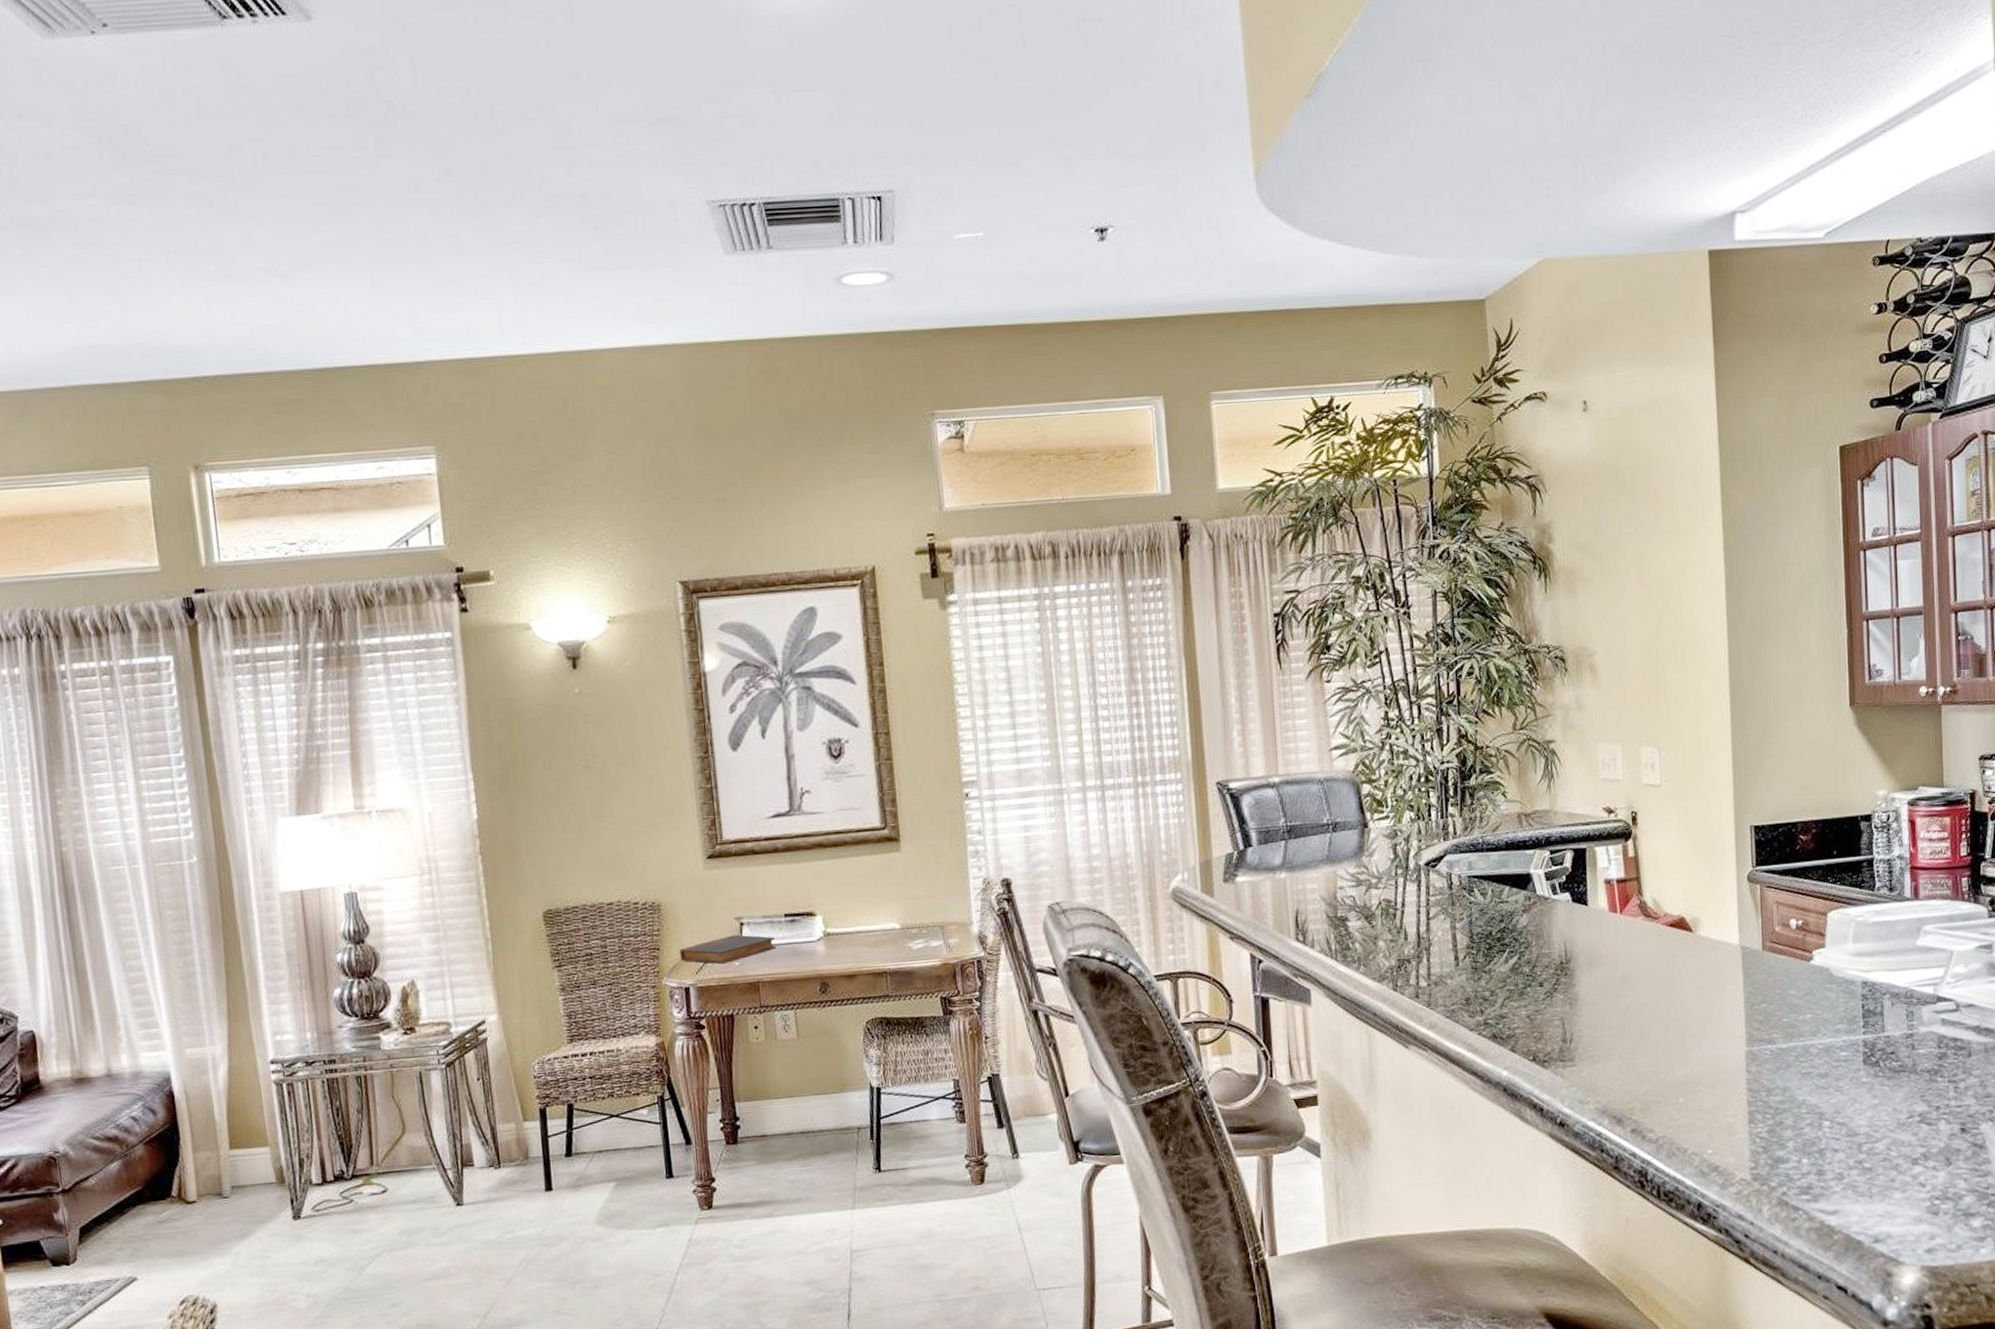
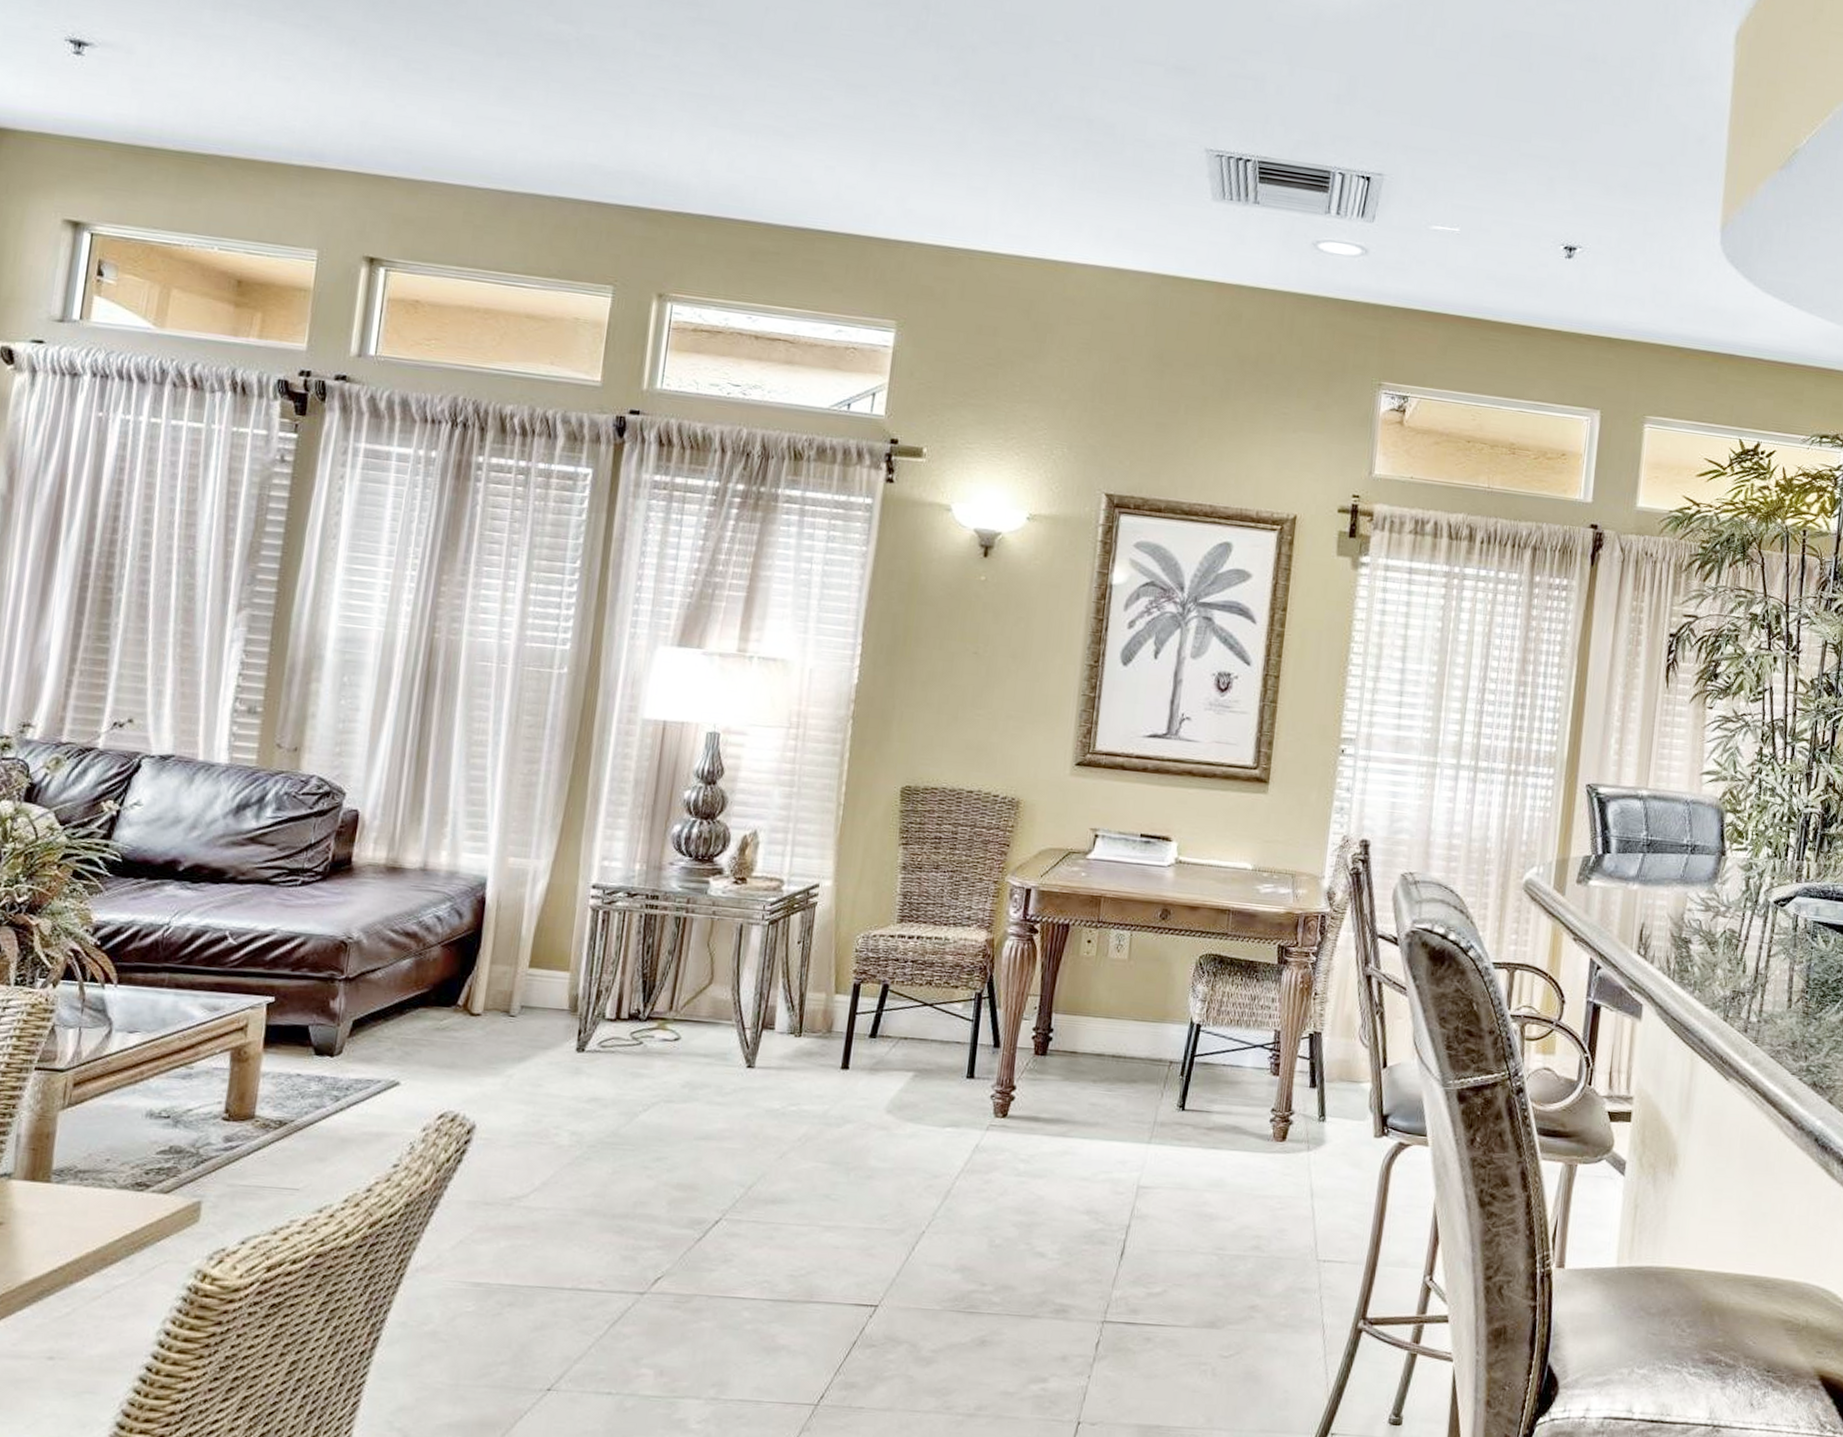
book: present [679,934,776,964] -> none [1028,845,1126,872]

